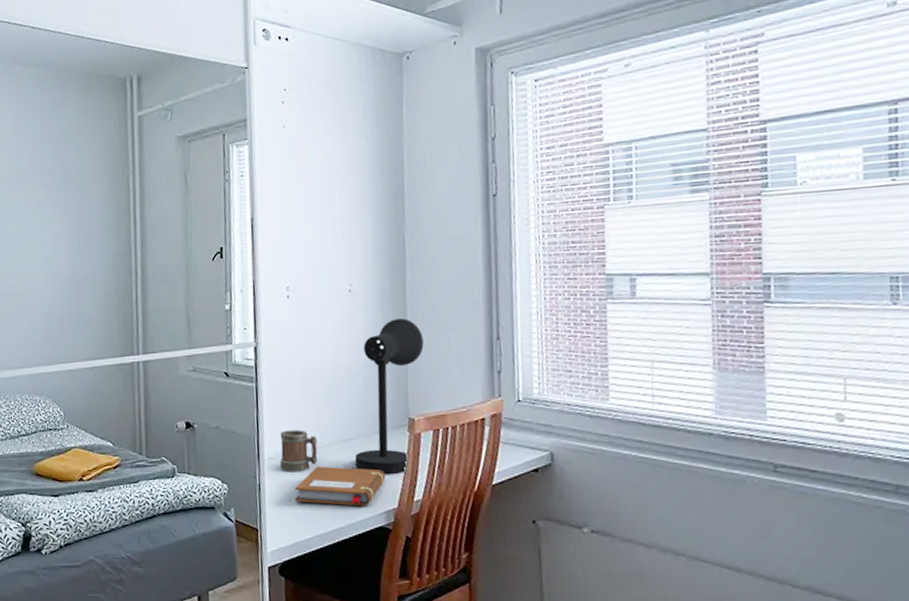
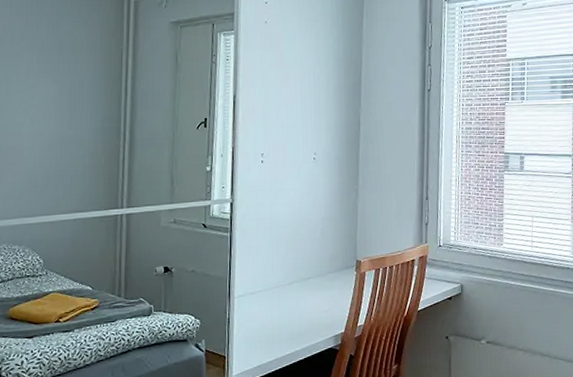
mug: present [279,429,318,473] -> none [247,271,281,307]
notebook: present [295,466,386,506] -> none [259,301,336,333]
desk lamp: present [355,318,424,474] -> none [312,182,371,305]

